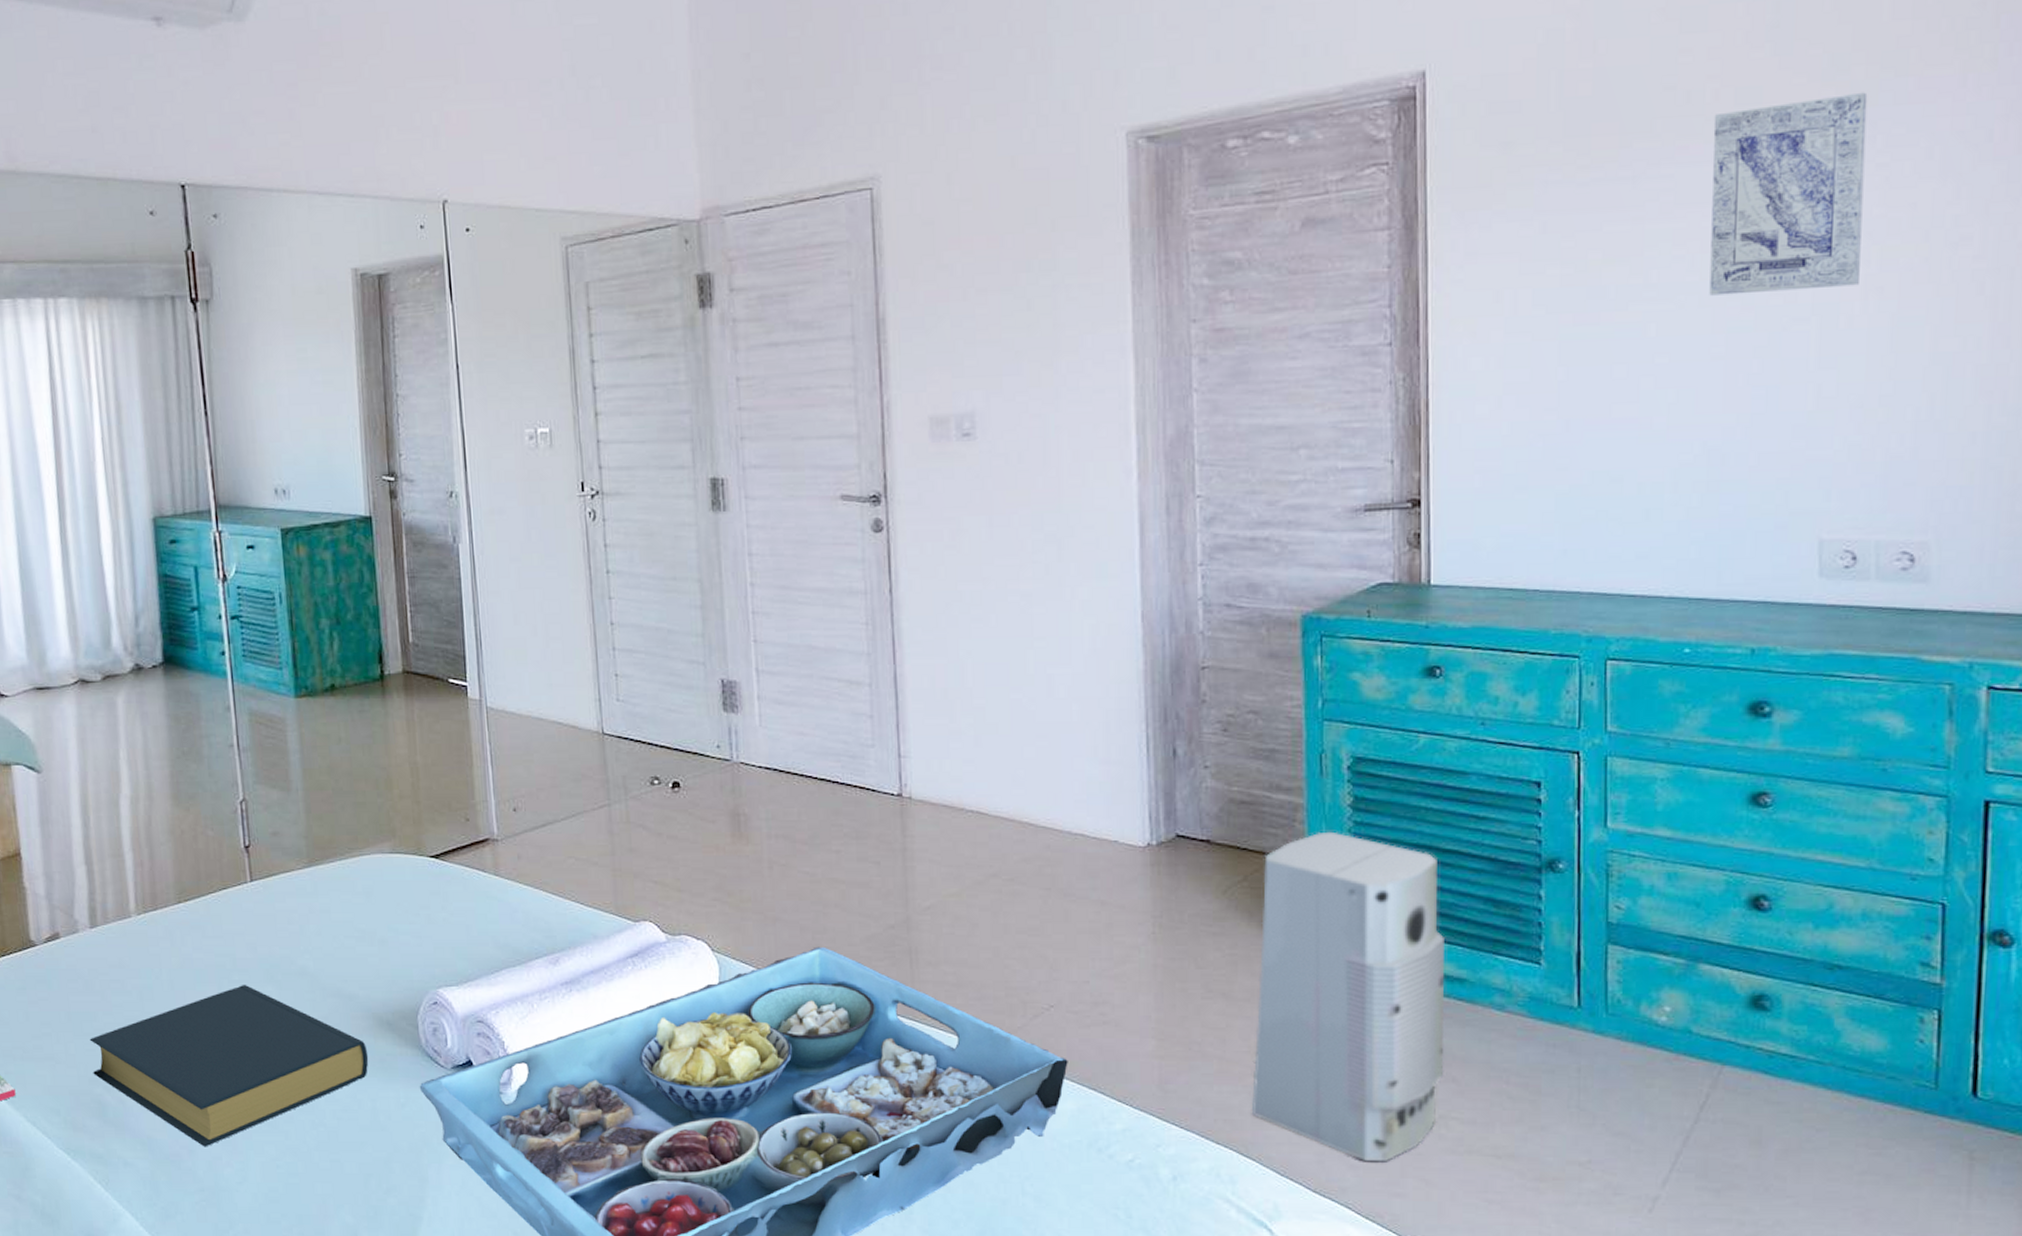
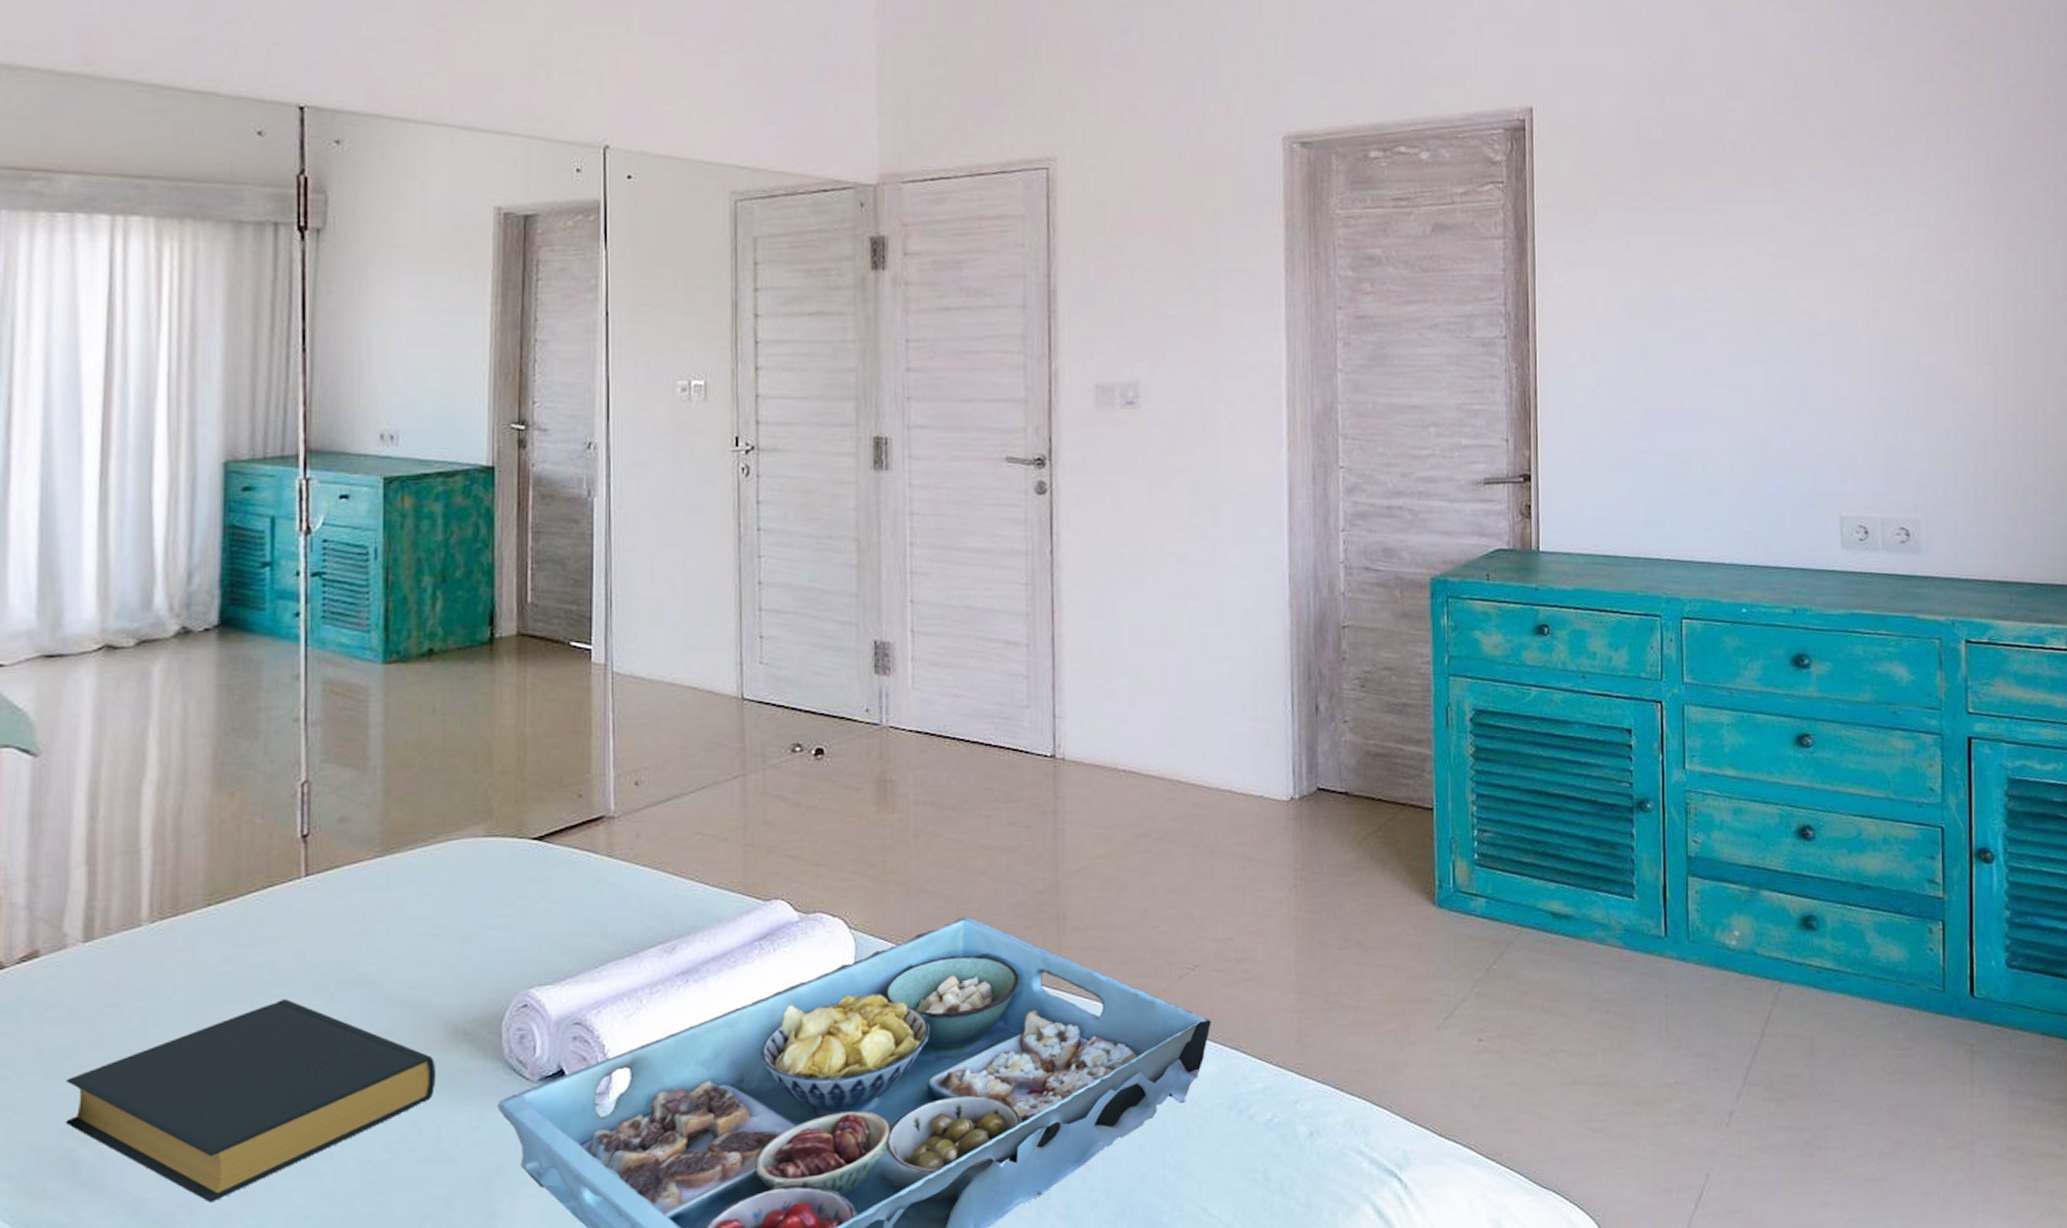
air purifier: present [1252,831,1444,1162] -> none [1384,780,1554,1101]
wall art: present [1709,92,1868,296] -> none [1753,155,1862,311]

